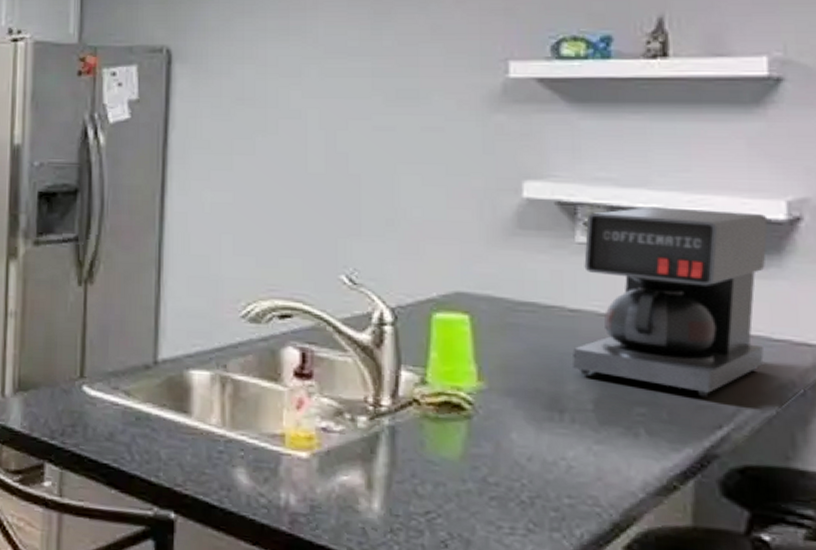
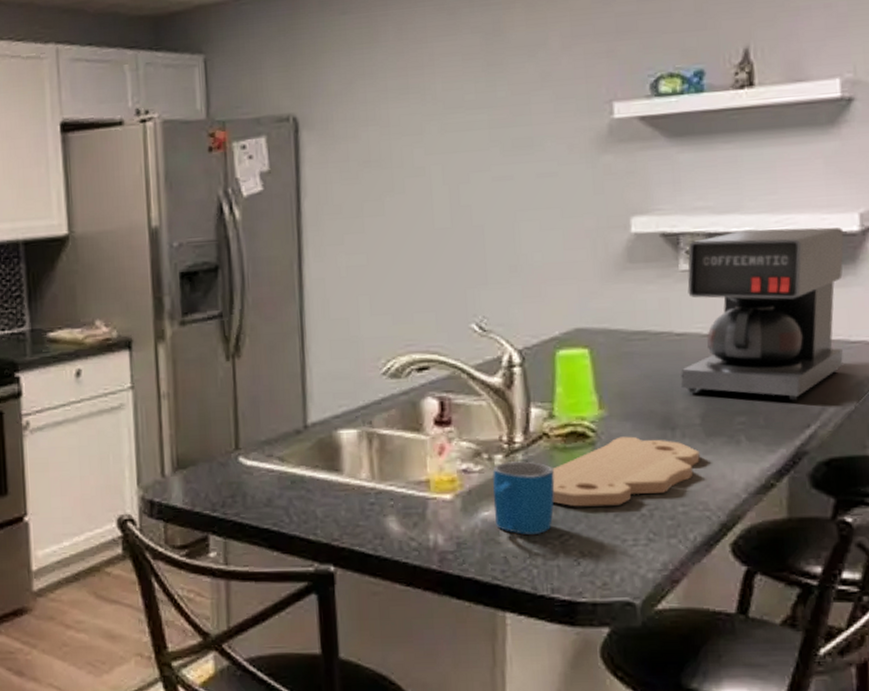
mug: none [353,425,423,509] -> present [492,461,555,536]
cutting board: none [420,413,591,488] -> present [552,436,700,507]

